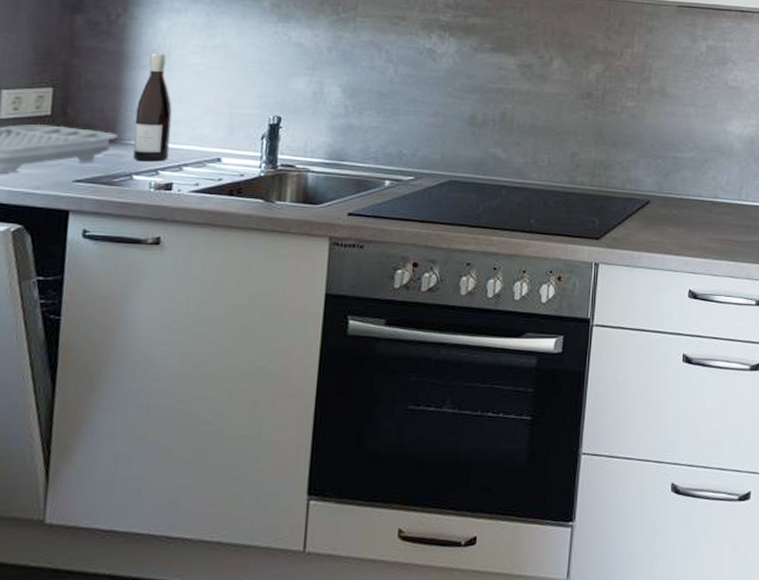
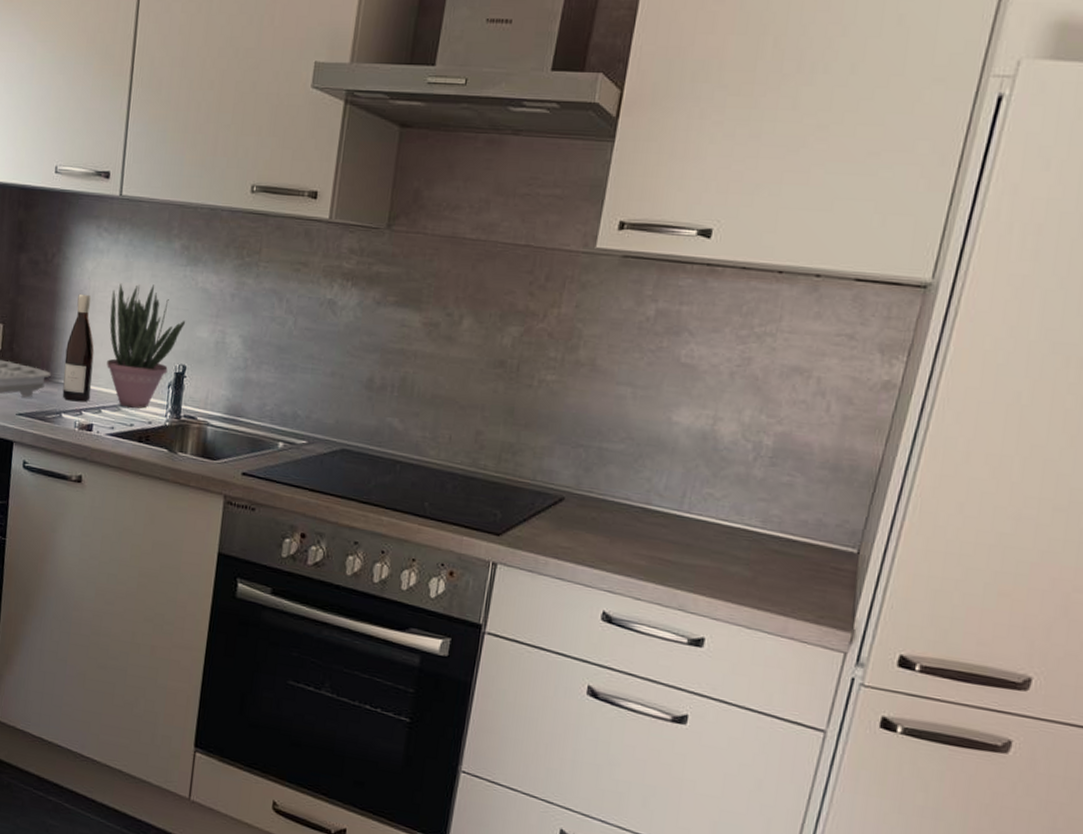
potted plant: none [188,41,278,162] -> present [107,283,185,409]

